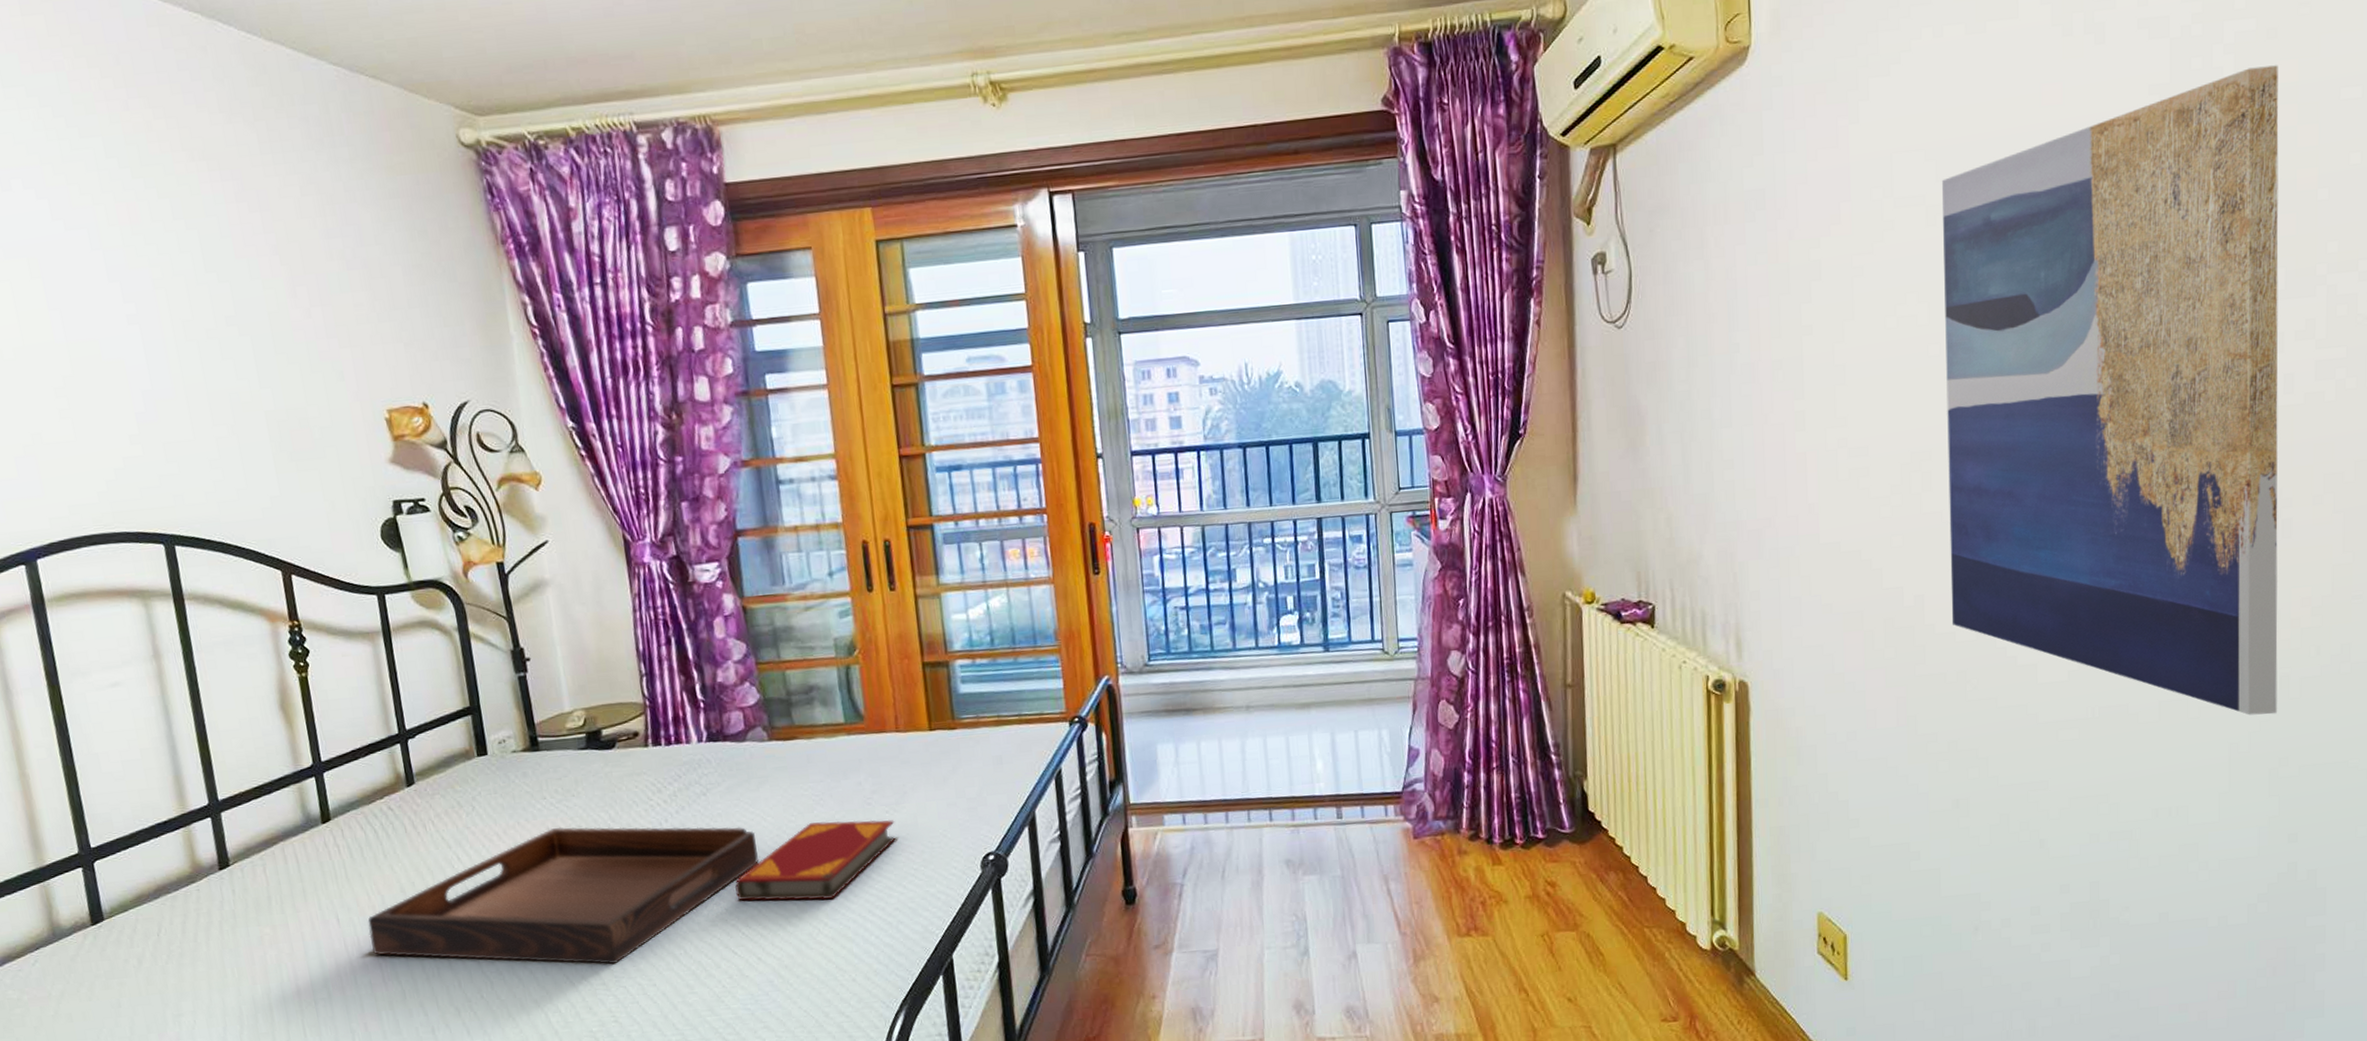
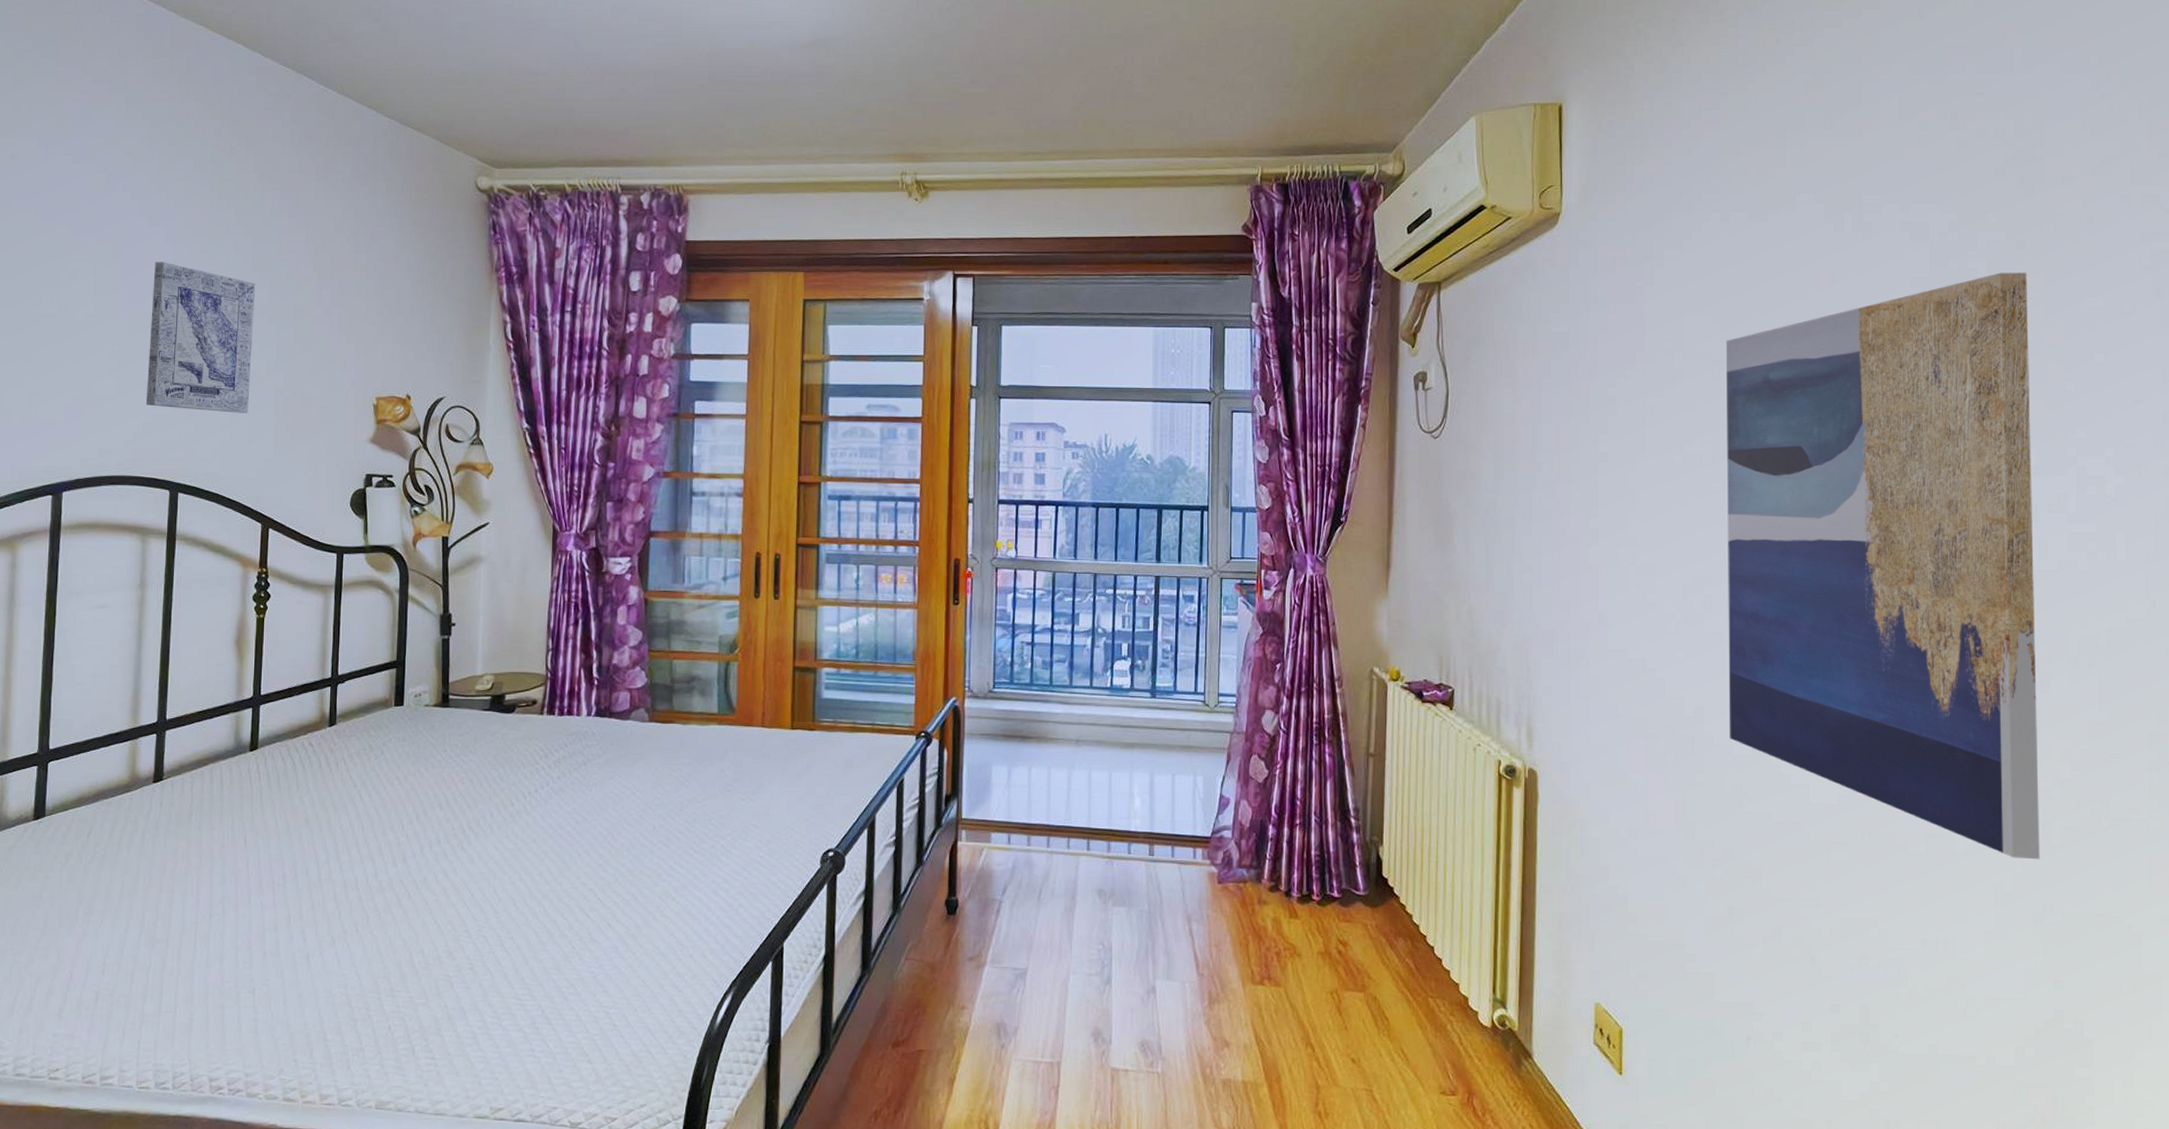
wall art: none [83,273,238,449] -> present [145,262,256,413]
serving tray: present [368,826,759,964] -> none [269,779,624,914]
hardback book: present [734,819,896,901] -> none [597,802,749,876]

